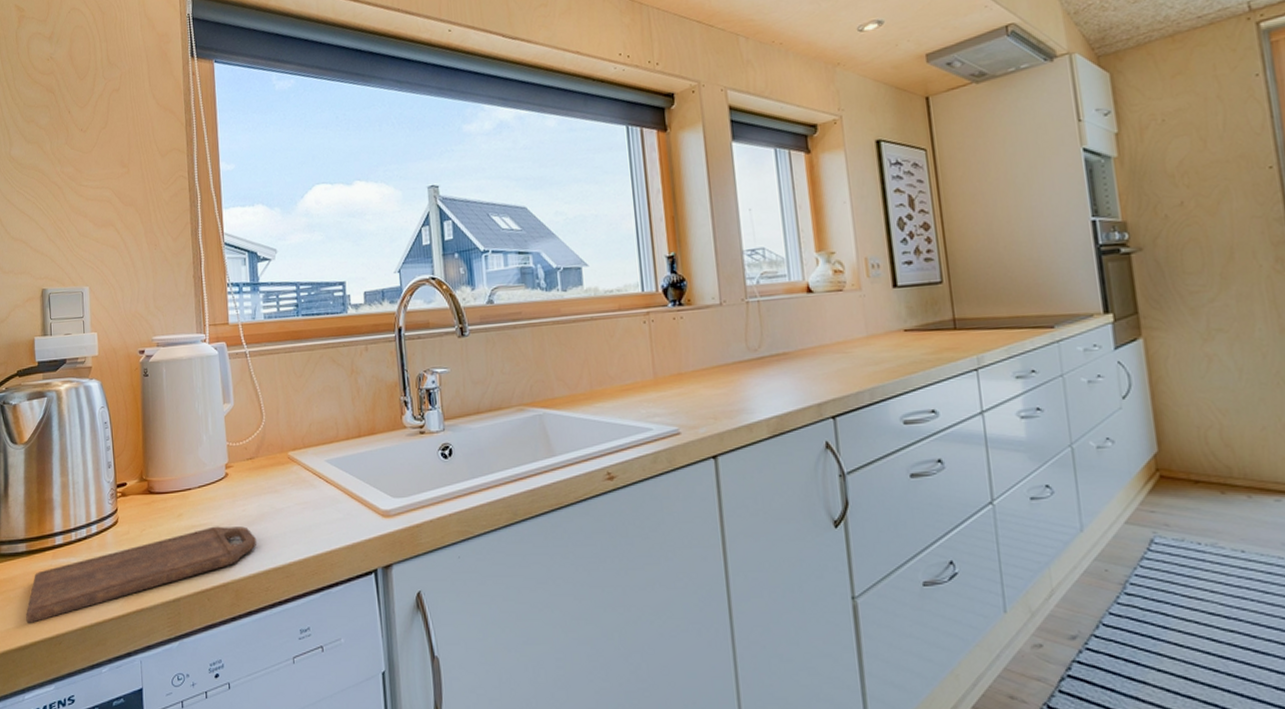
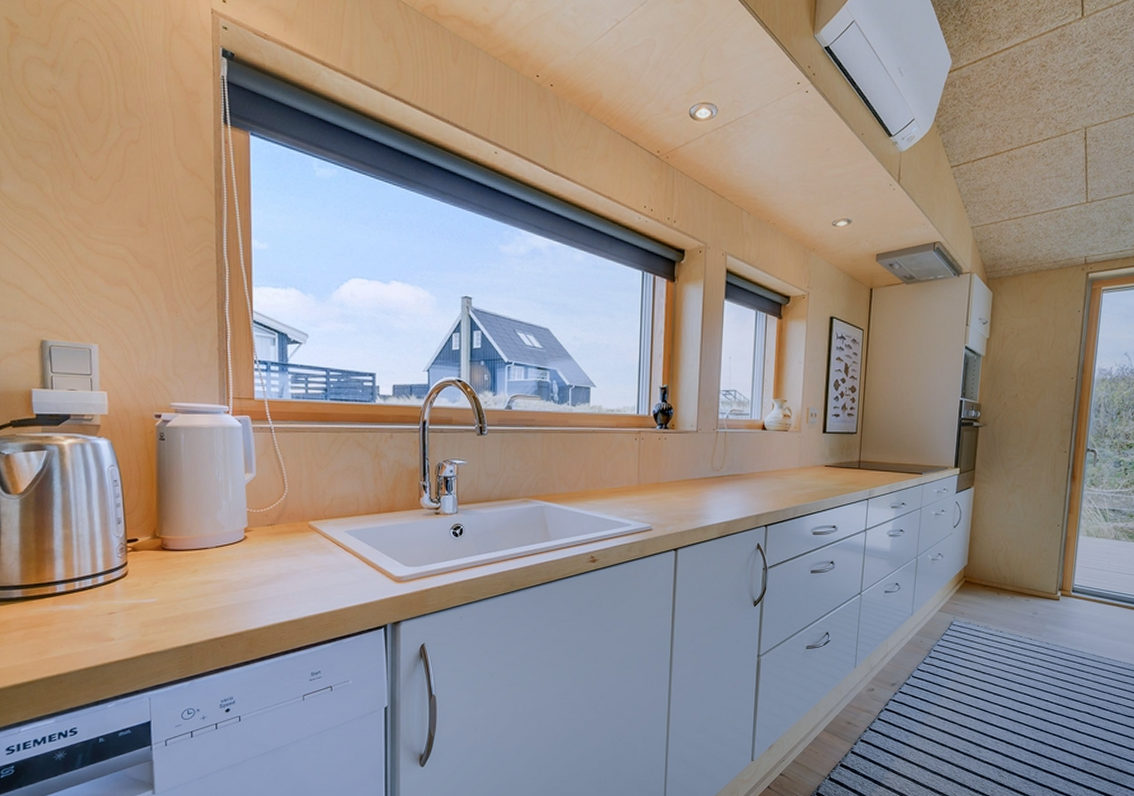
cutting board: present [26,526,256,623] -> none [22,582,273,663]

